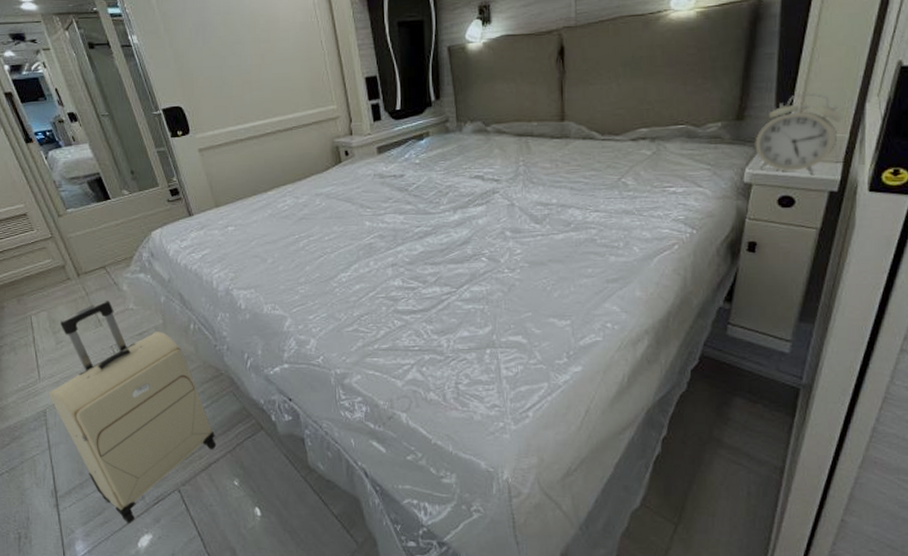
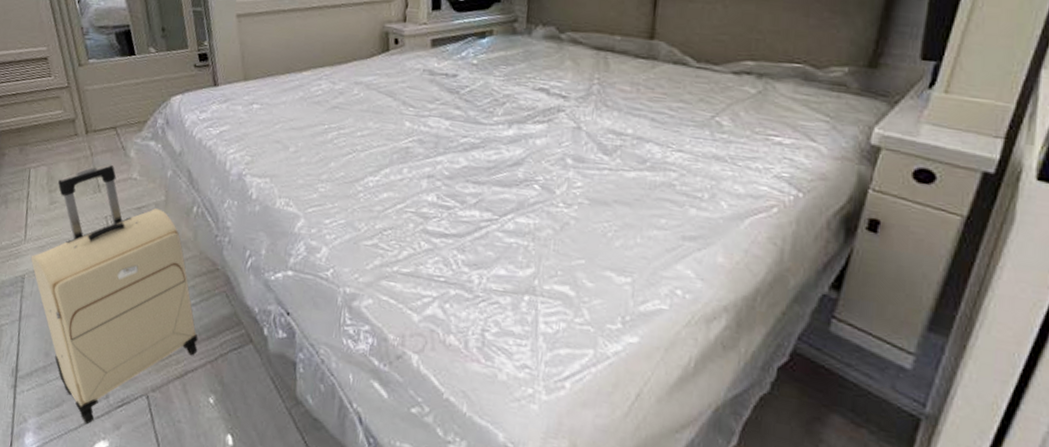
alarm clock: present [755,93,842,175] -> none [889,46,1008,148]

